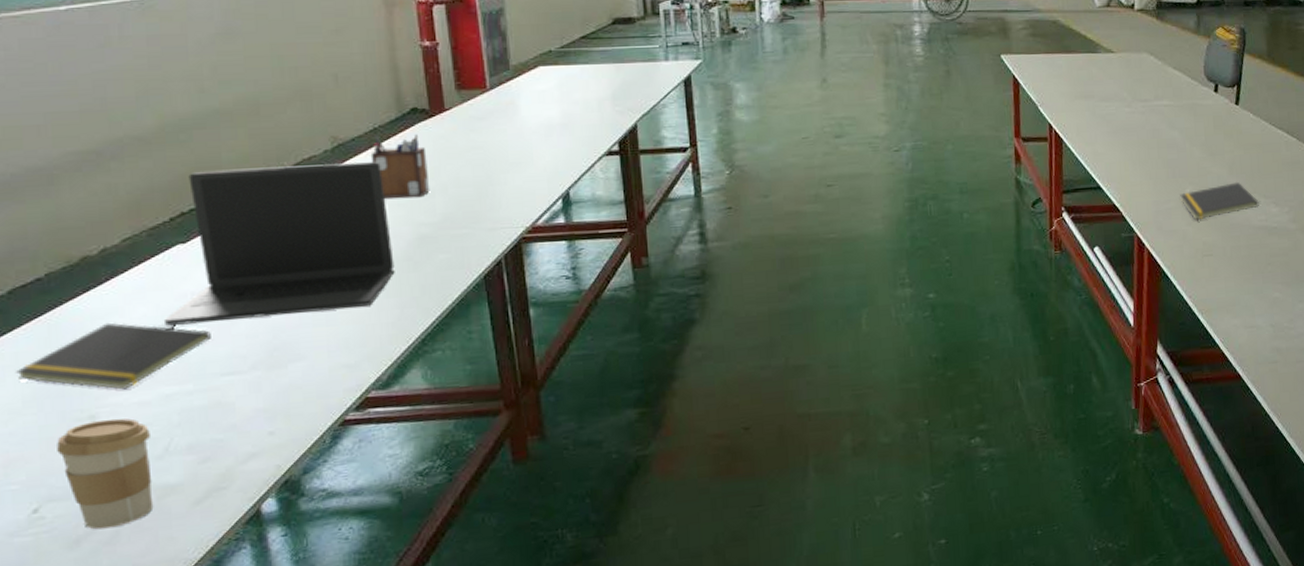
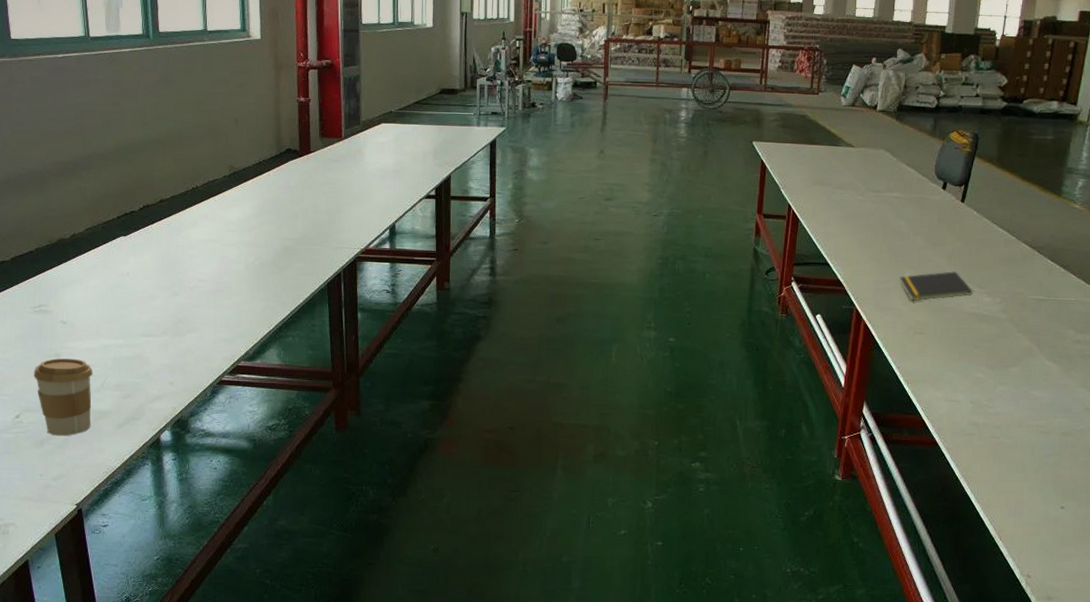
notepad: present [15,322,211,390] -> none [12,288,137,338]
laptop: present [165,162,395,327] -> none [108,184,265,298]
desk organizer: present [370,133,430,200] -> none [255,166,295,218]

